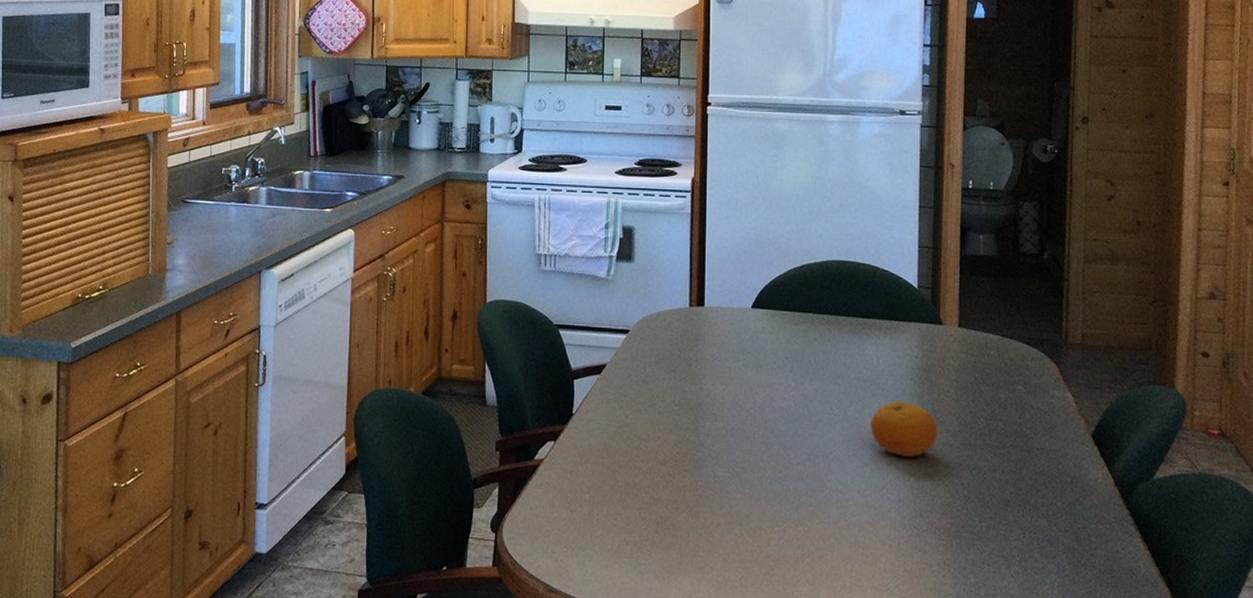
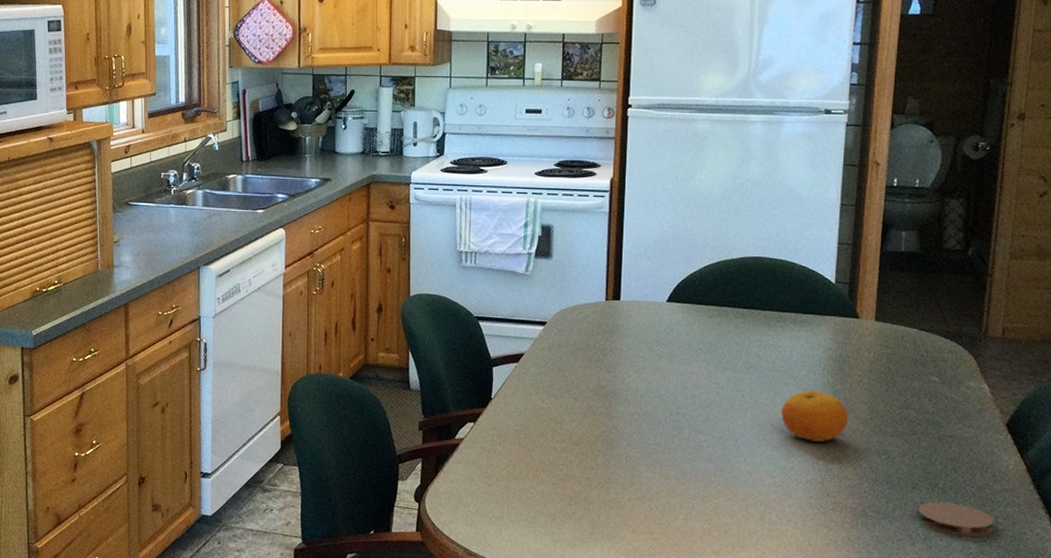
coaster: none [1011,520,1087,558] -> present [918,502,994,537]

